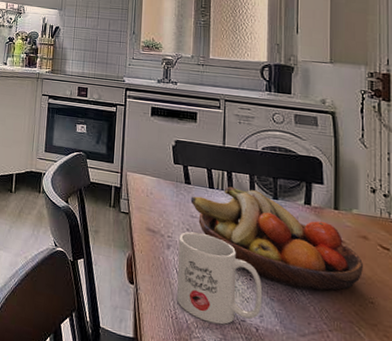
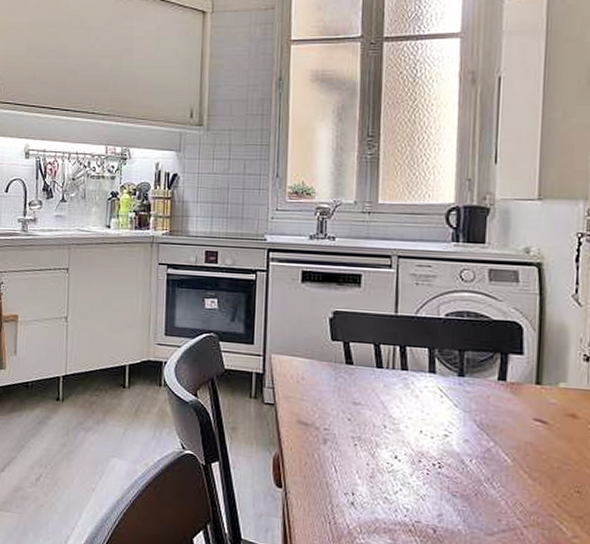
mug: present [176,231,263,325] -> none [335,422,443,528]
fruit bowl: present [190,186,363,291] -> none [353,364,569,482]

